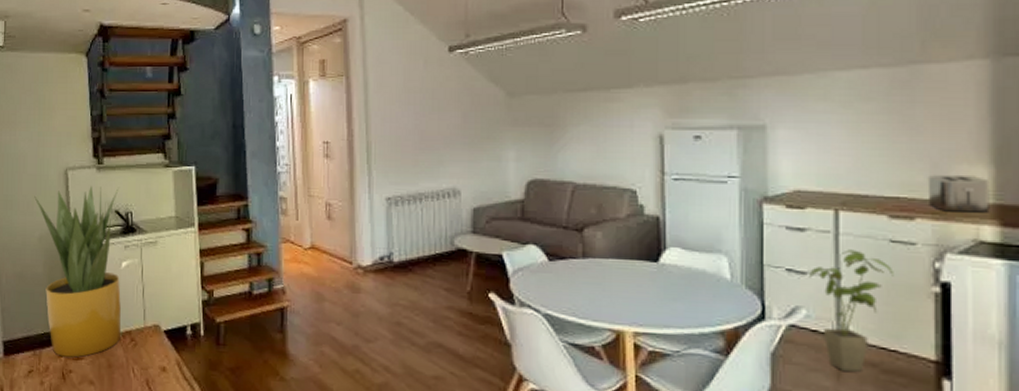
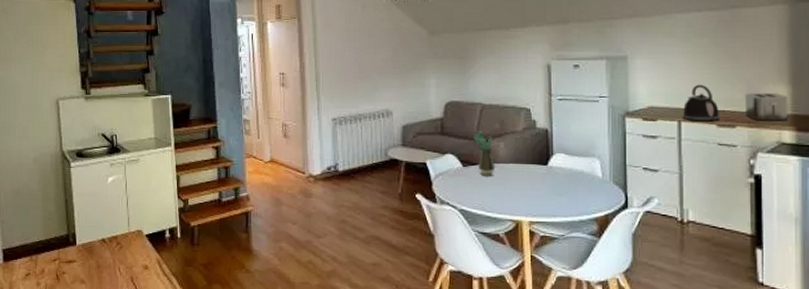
planter: present [34,186,121,358] -> none [29,113,108,261]
vase: none [563,215,591,275] -> present [474,130,495,177]
house plant: present [809,249,894,372] -> none [660,151,721,246]
kettle: none [840,162,894,212] -> present [682,84,721,122]

